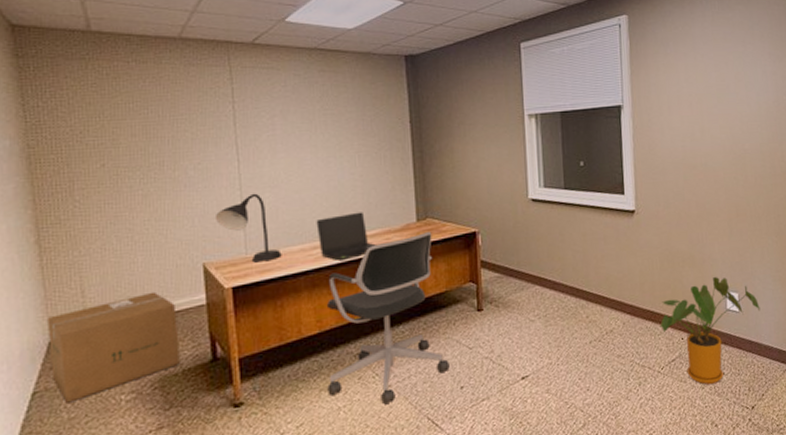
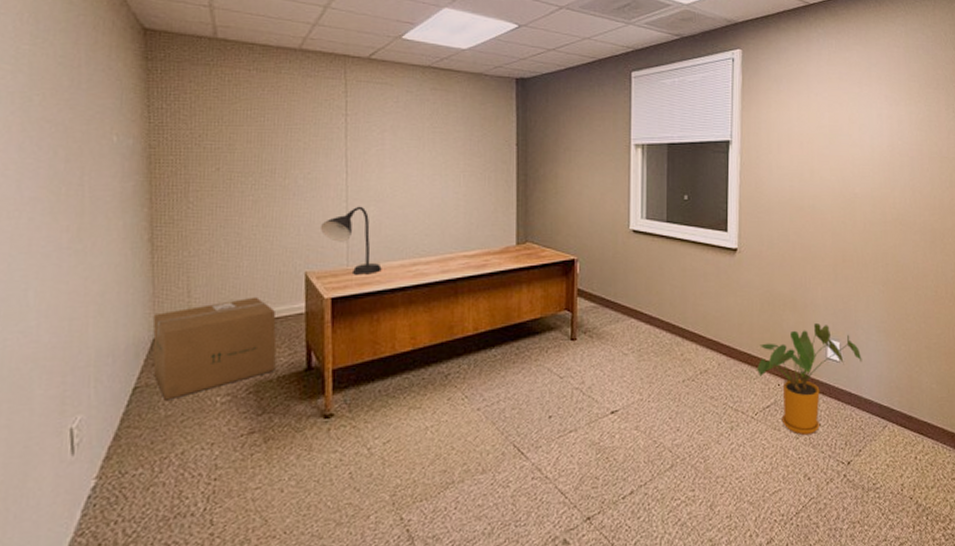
laptop: present [316,212,376,261] -> none [417,231,474,280]
office chair: present [326,232,450,405] -> none [416,256,539,428]

